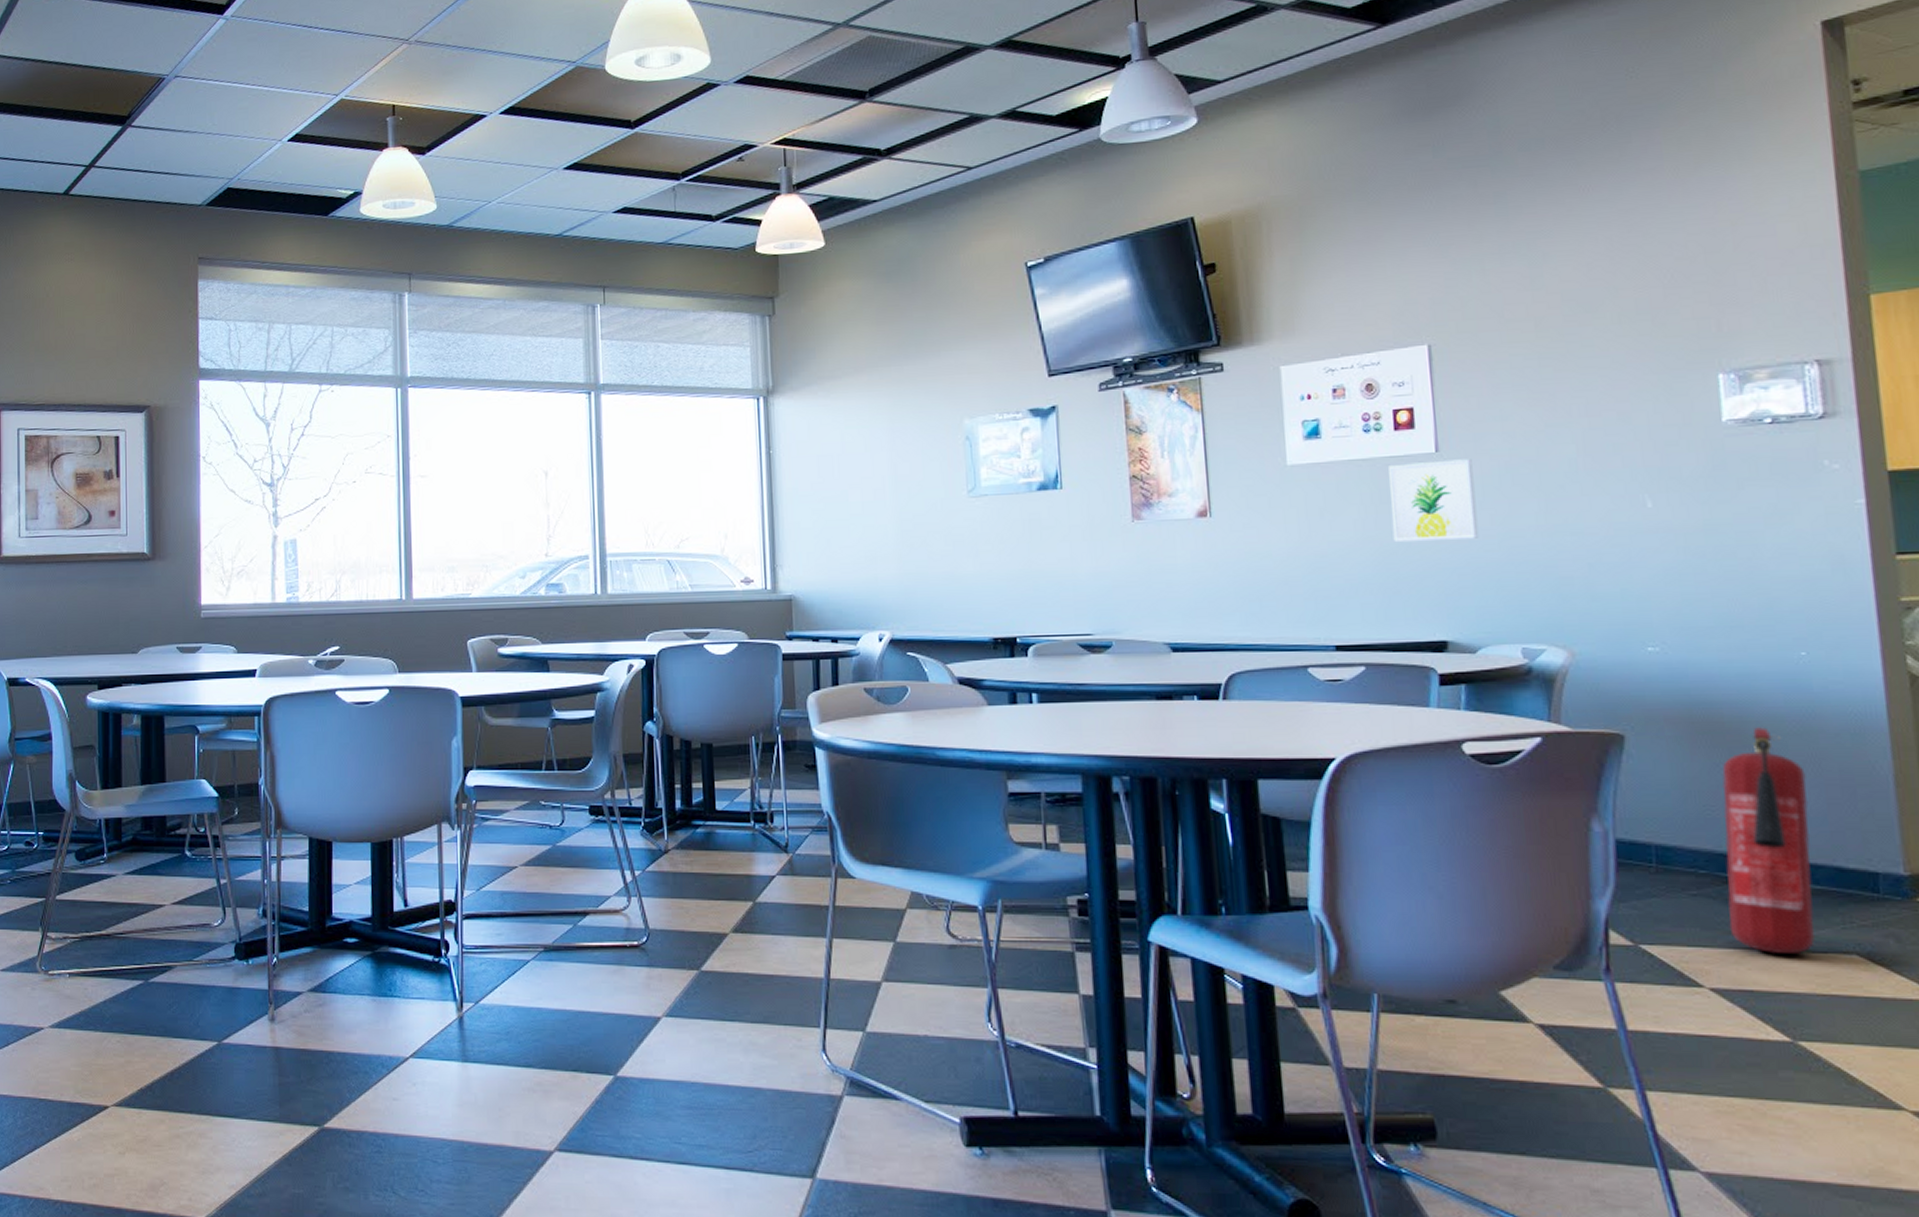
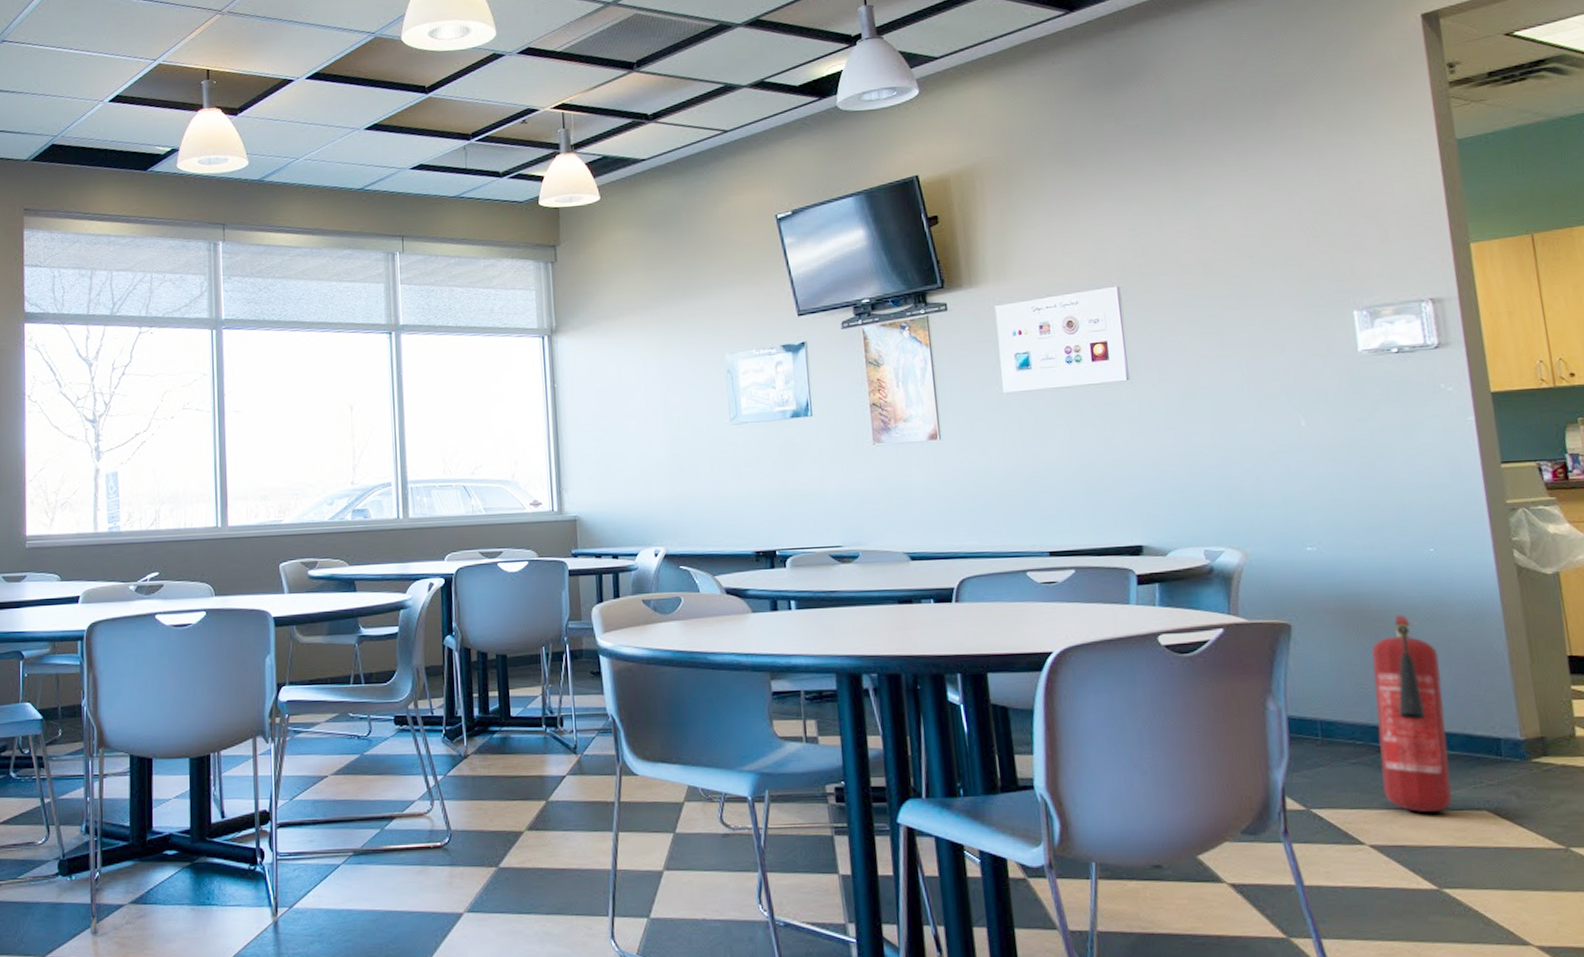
wall art: present [1389,459,1479,541] -> none [1088,386,1165,459]

